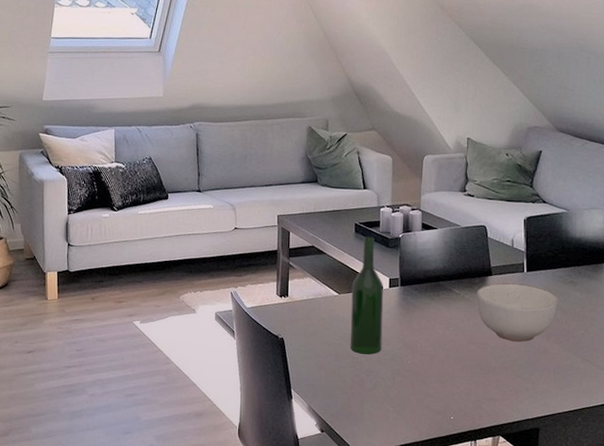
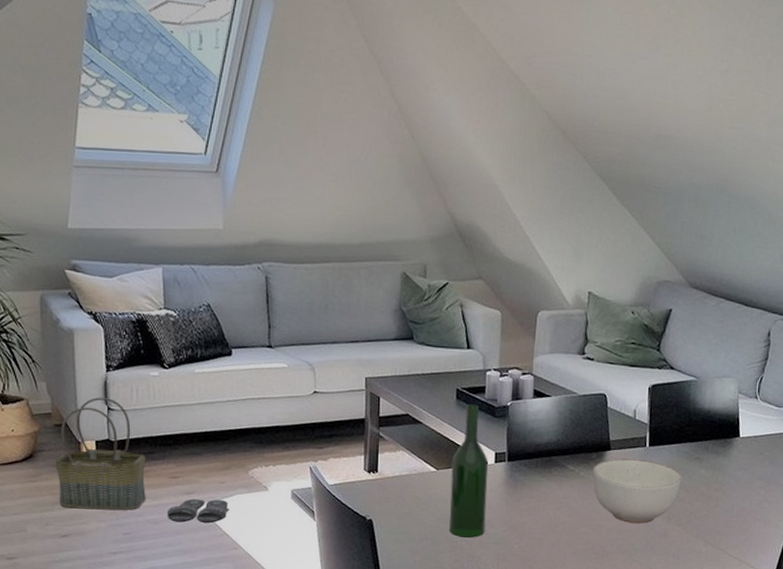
basket: none [24,236,97,330] -> present [54,397,146,510]
slippers: none [113,320,164,341] -> present [168,498,229,523]

